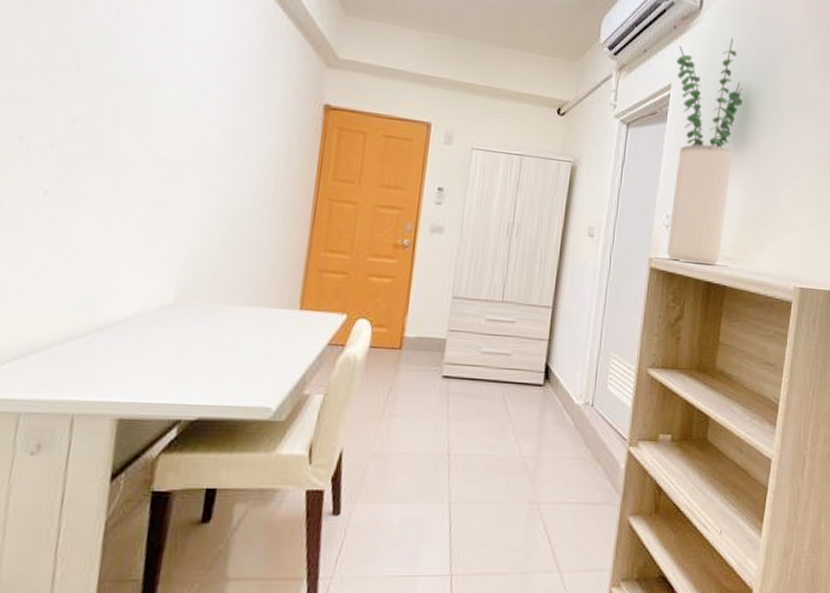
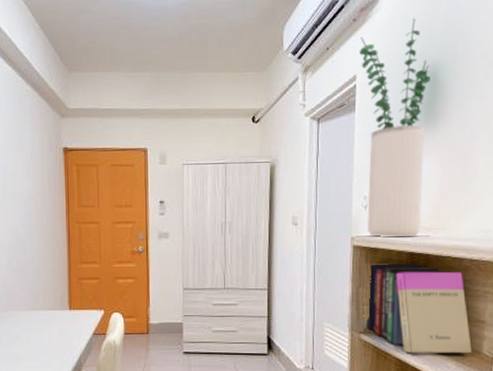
books: none [653,290,759,399] -> present [365,263,472,354]

